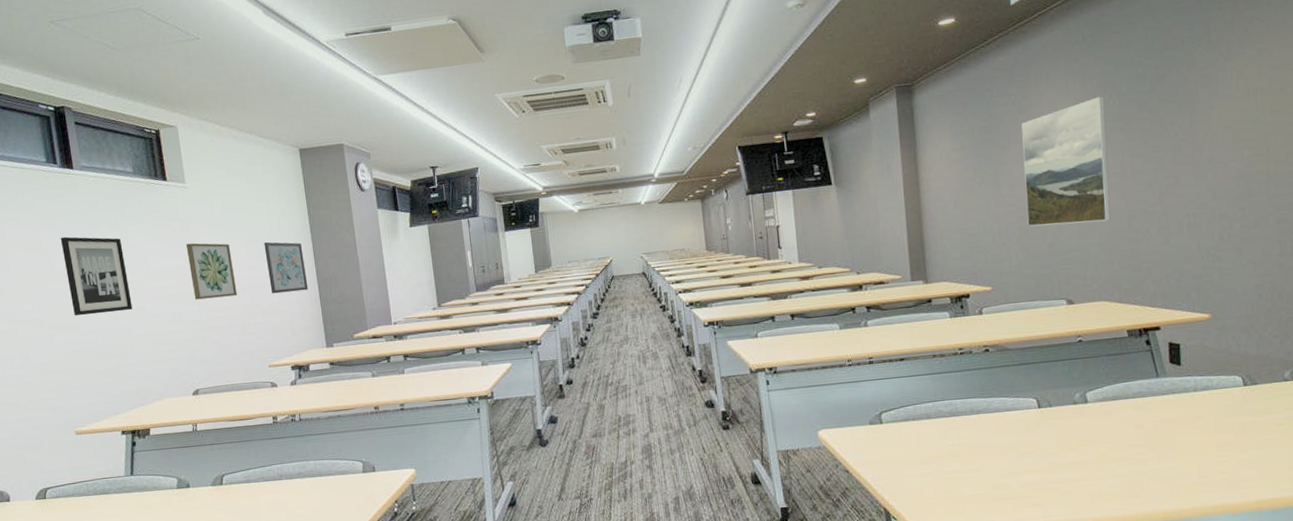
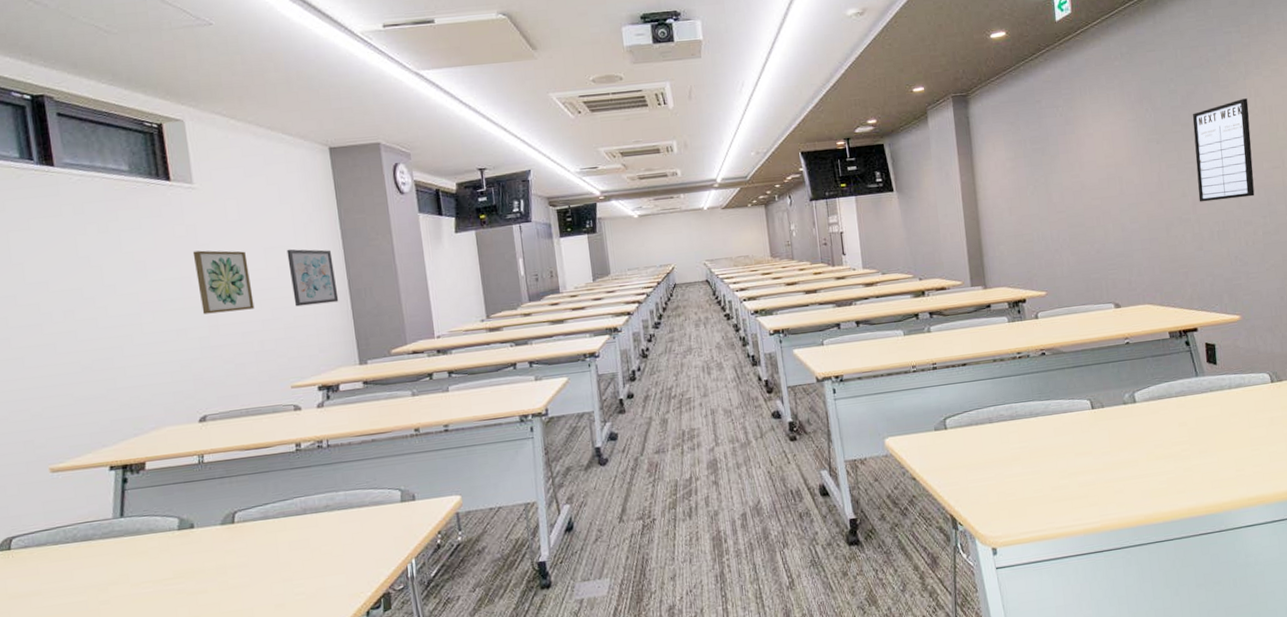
wall art: present [60,236,133,317] -> none [35,243,126,335]
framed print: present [1021,96,1111,227] -> none [1068,110,1151,233]
writing board: none [1162,81,1233,194] -> present [1192,98,1255,202]

